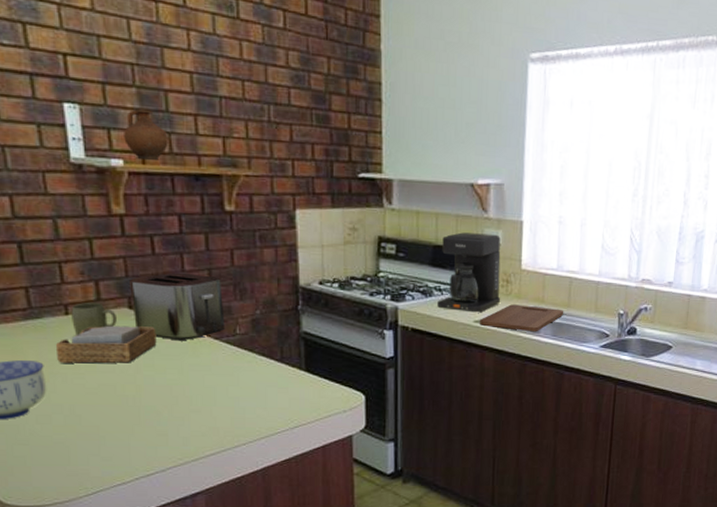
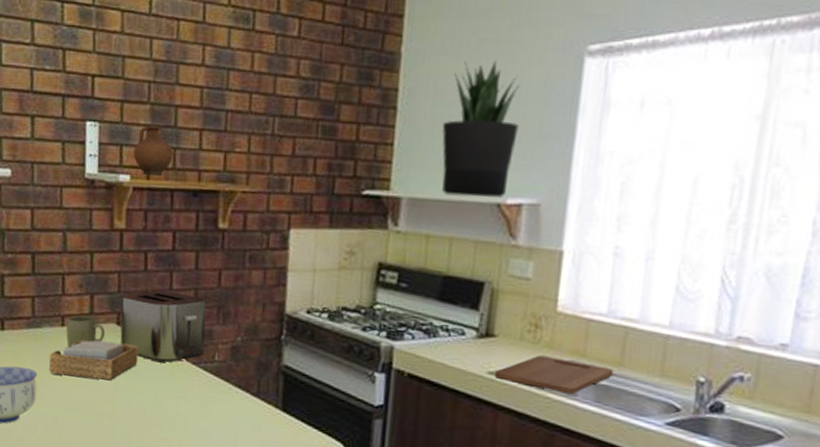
planter: none [421,61,483,179] -> present [442,60,519,198]
coffee maker: present [437,232,501,313] -> none [442,262,531,362]

